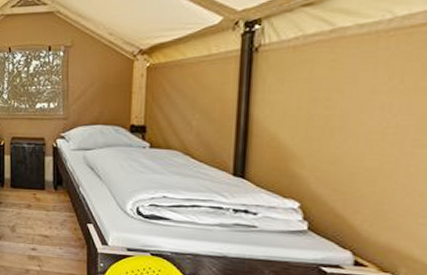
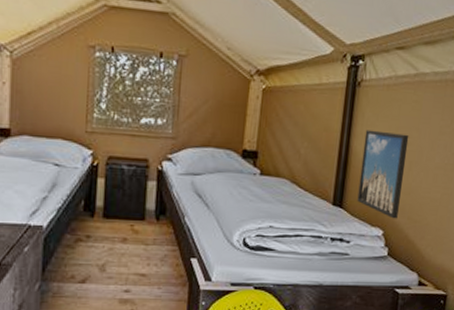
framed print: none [263,96,328,191] -> present [357,130,409,219]

